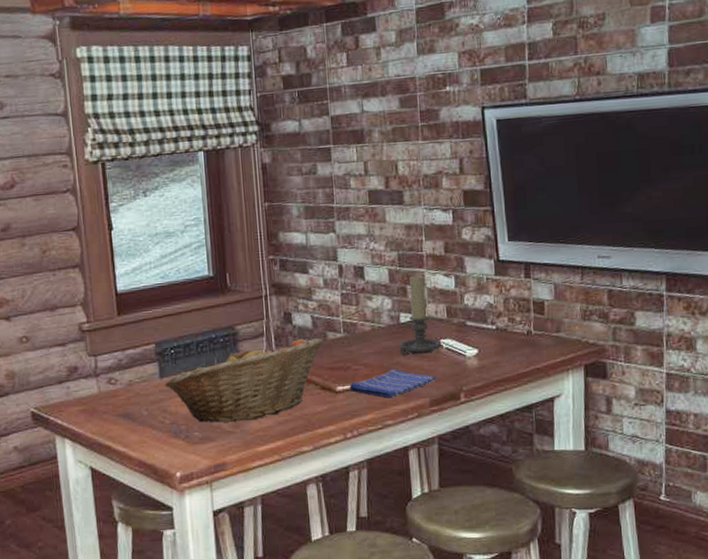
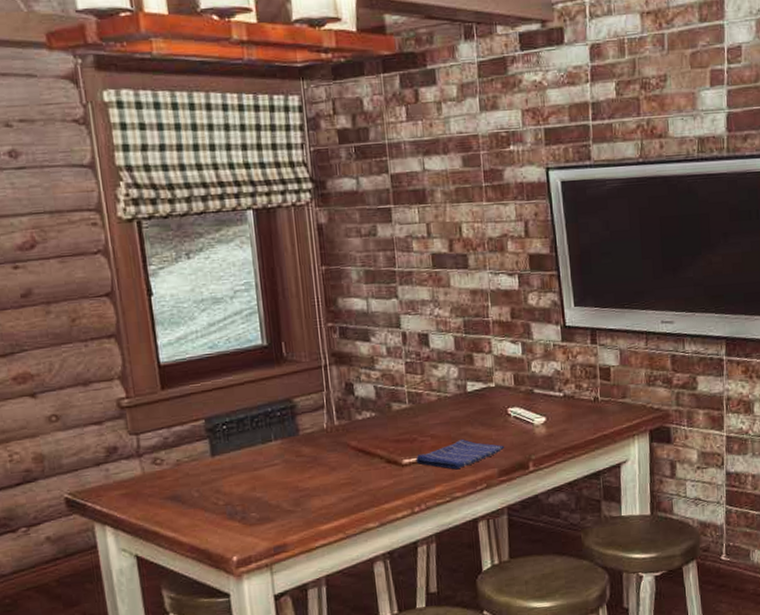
fruit basket: present [164,337,323,423] -> none [216,409,388,503]
candle holder: present [399,275,442,355] -> none [466,342,510,425]

